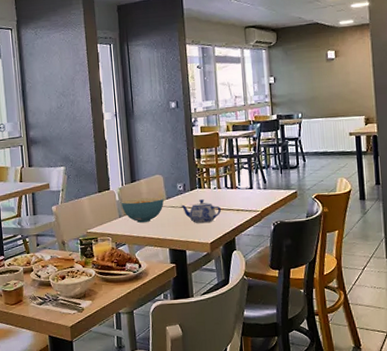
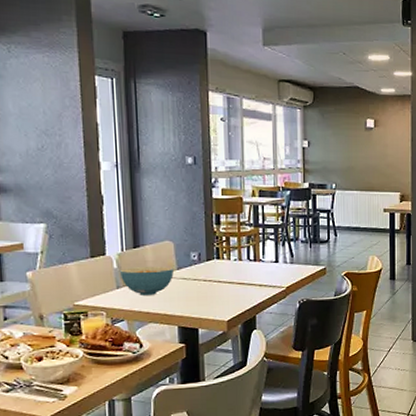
teapot: present [181,199,222,224] -> none [194,272,242,299]

